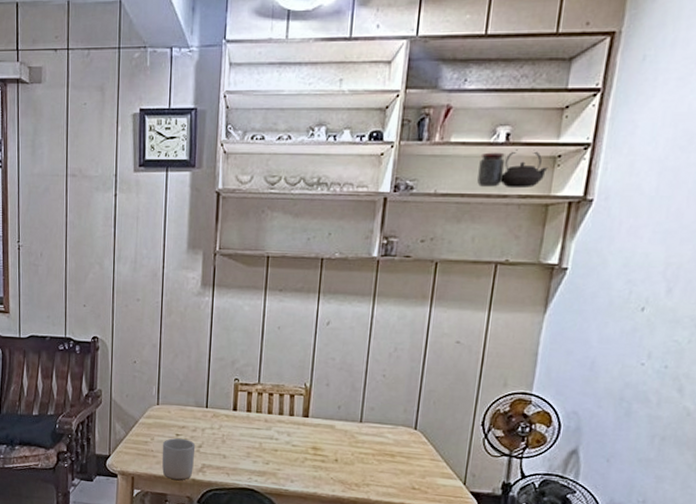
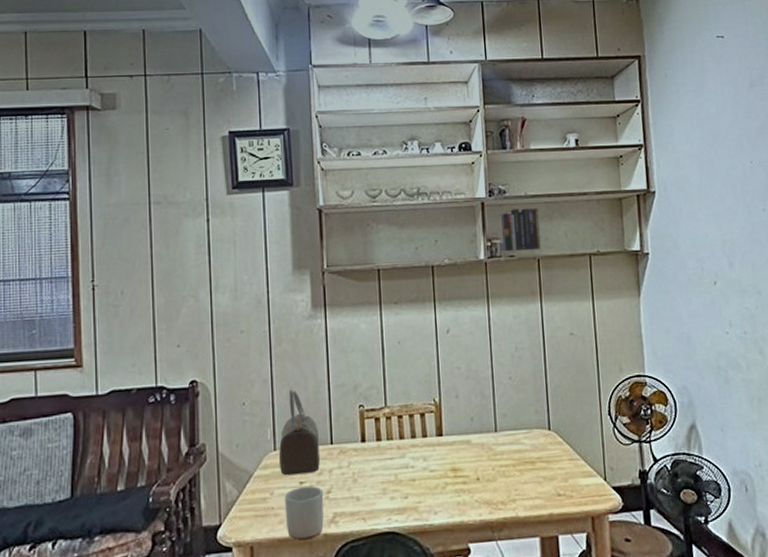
handbag: none [161,356,197,429] -> present [279,390,320,476]
books: none [395,207,446,253] -> present [498,207,541,252]
jar: present [476,152,506,187] -> none [558,156,580,187]
teapot: present [500,149,548,189] -> none [578,152,615,187]

